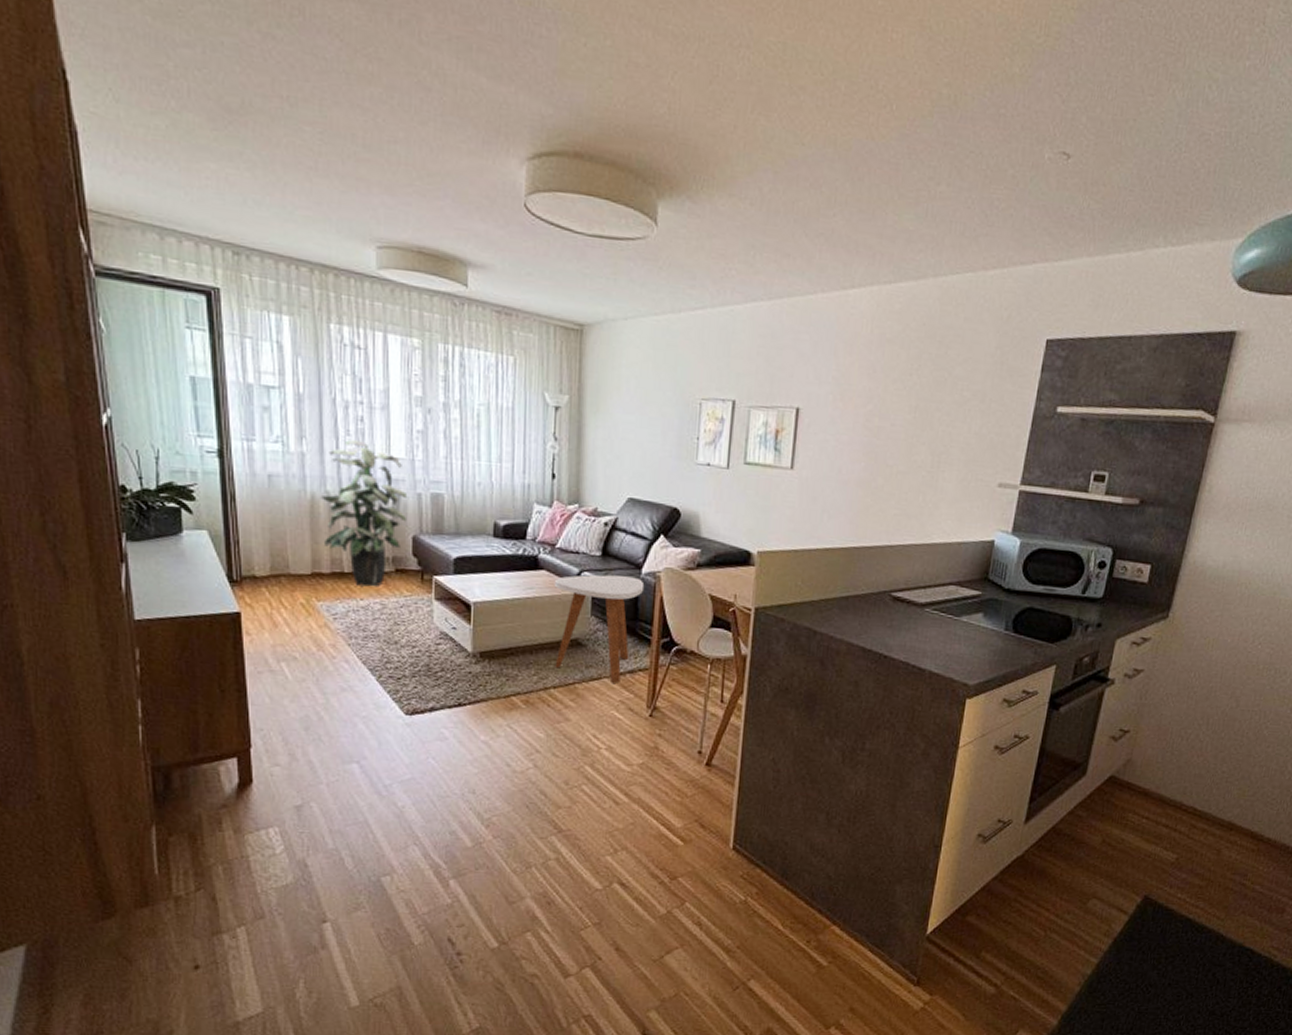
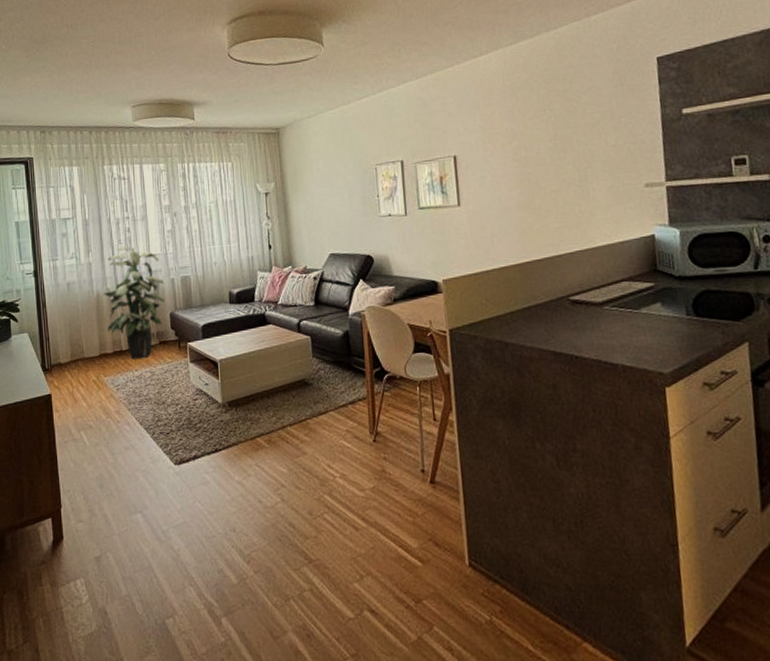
side table: present [553,574,645,683] -> none [280,319,353,415]

